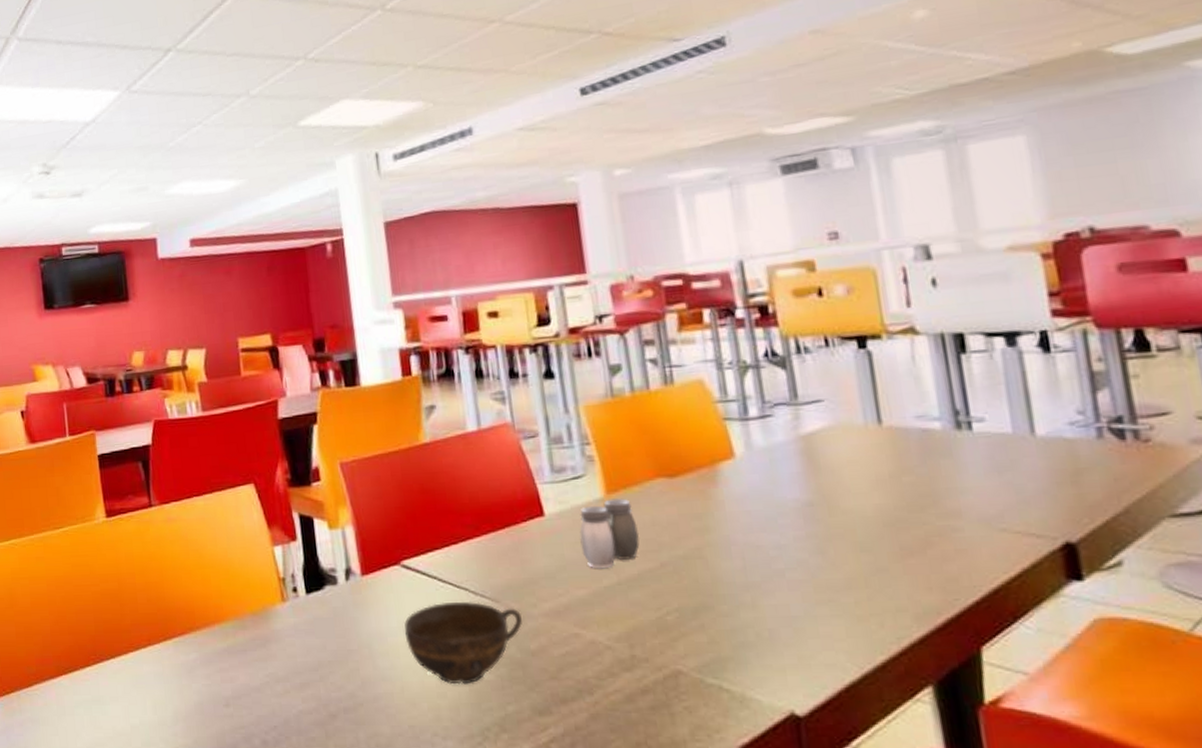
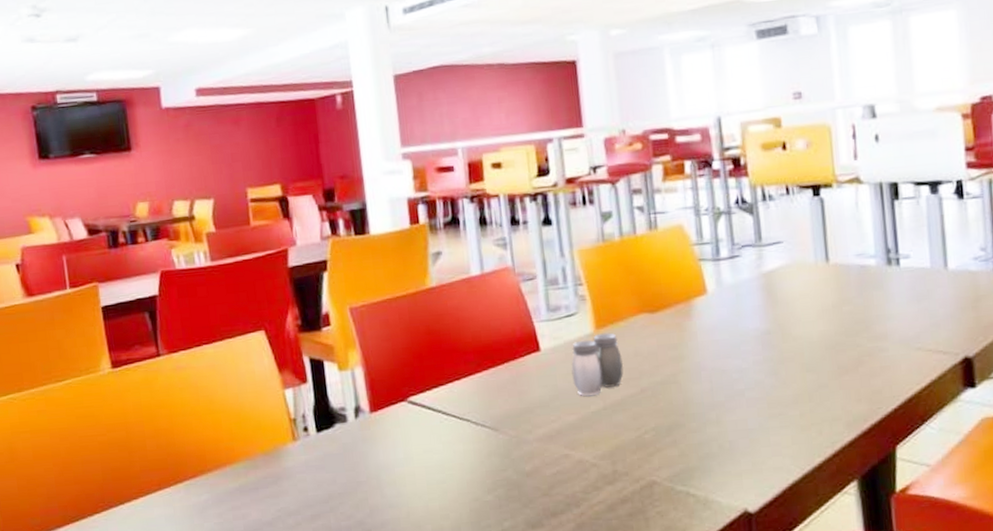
cup: present [404,601,523,685] -> none [410,431,519,507]

